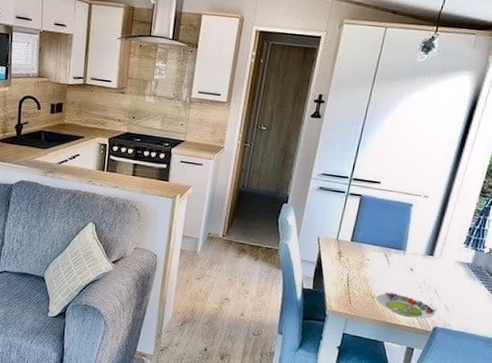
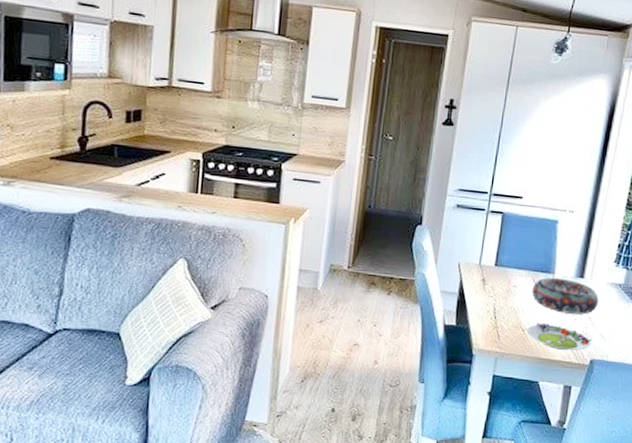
decorative bowl: none [383,253,446,288] -> present [531,277,599,315]

